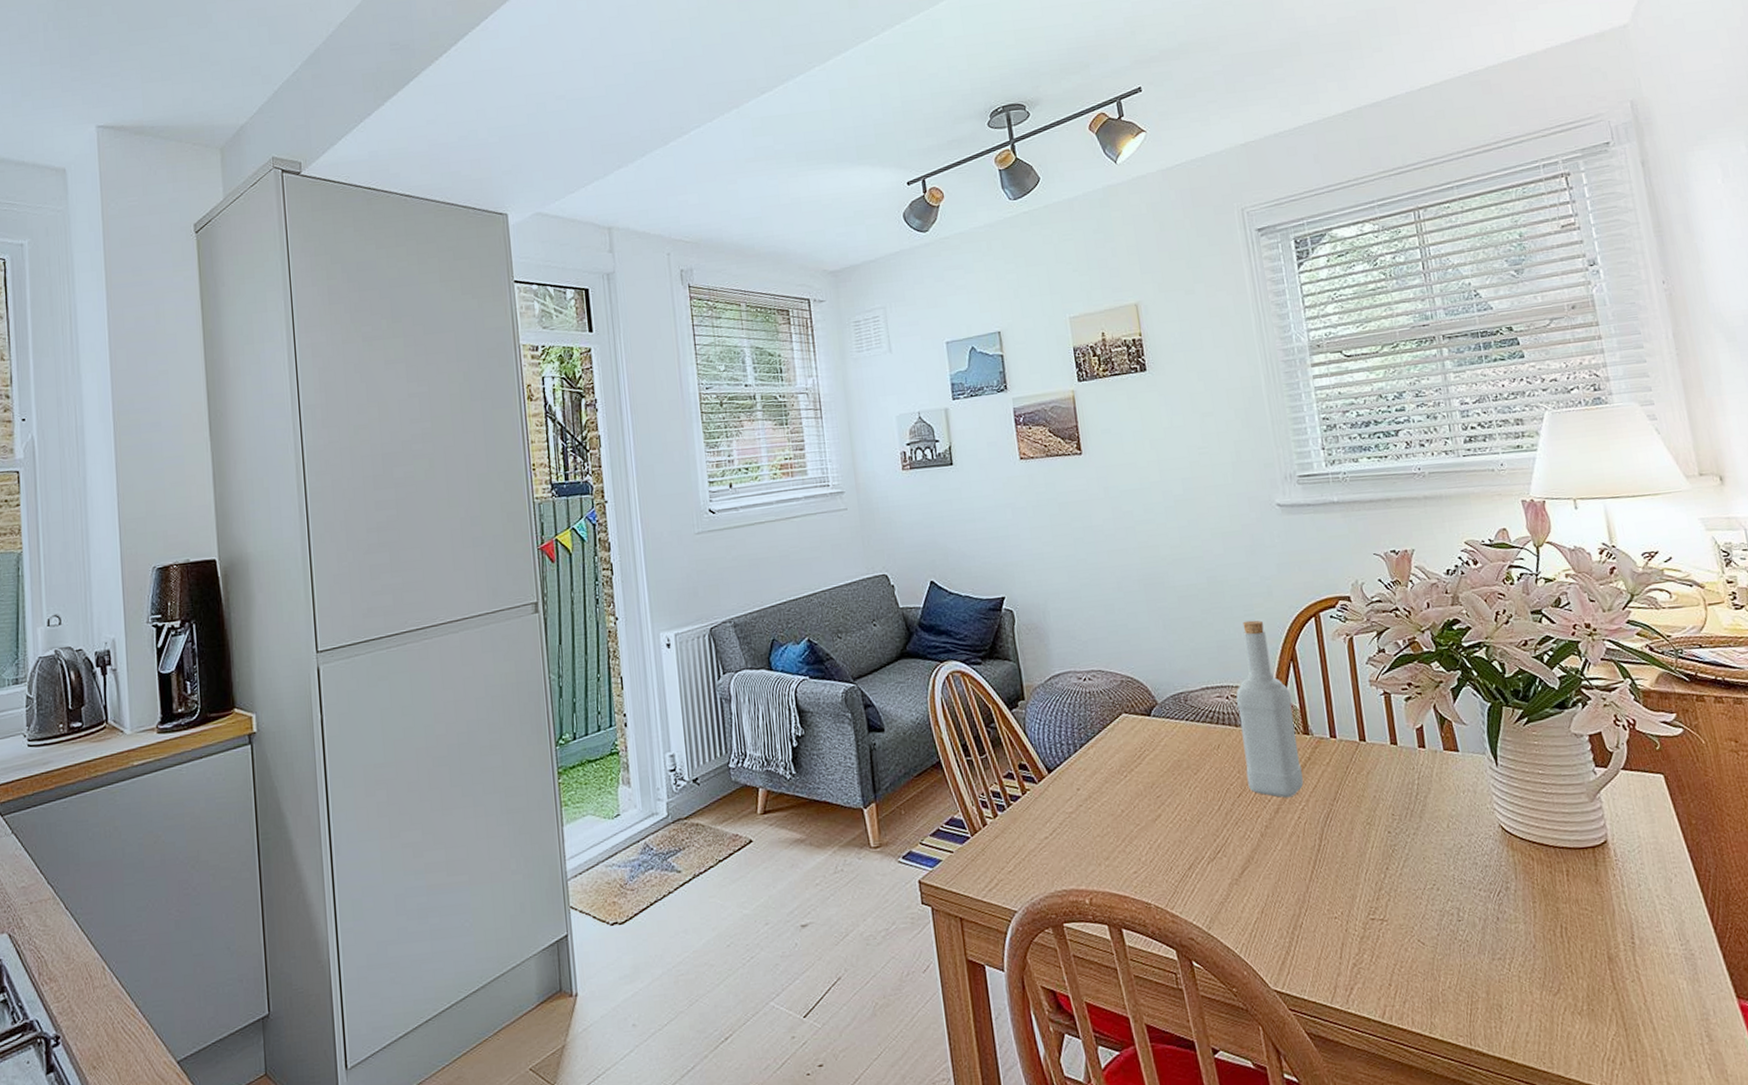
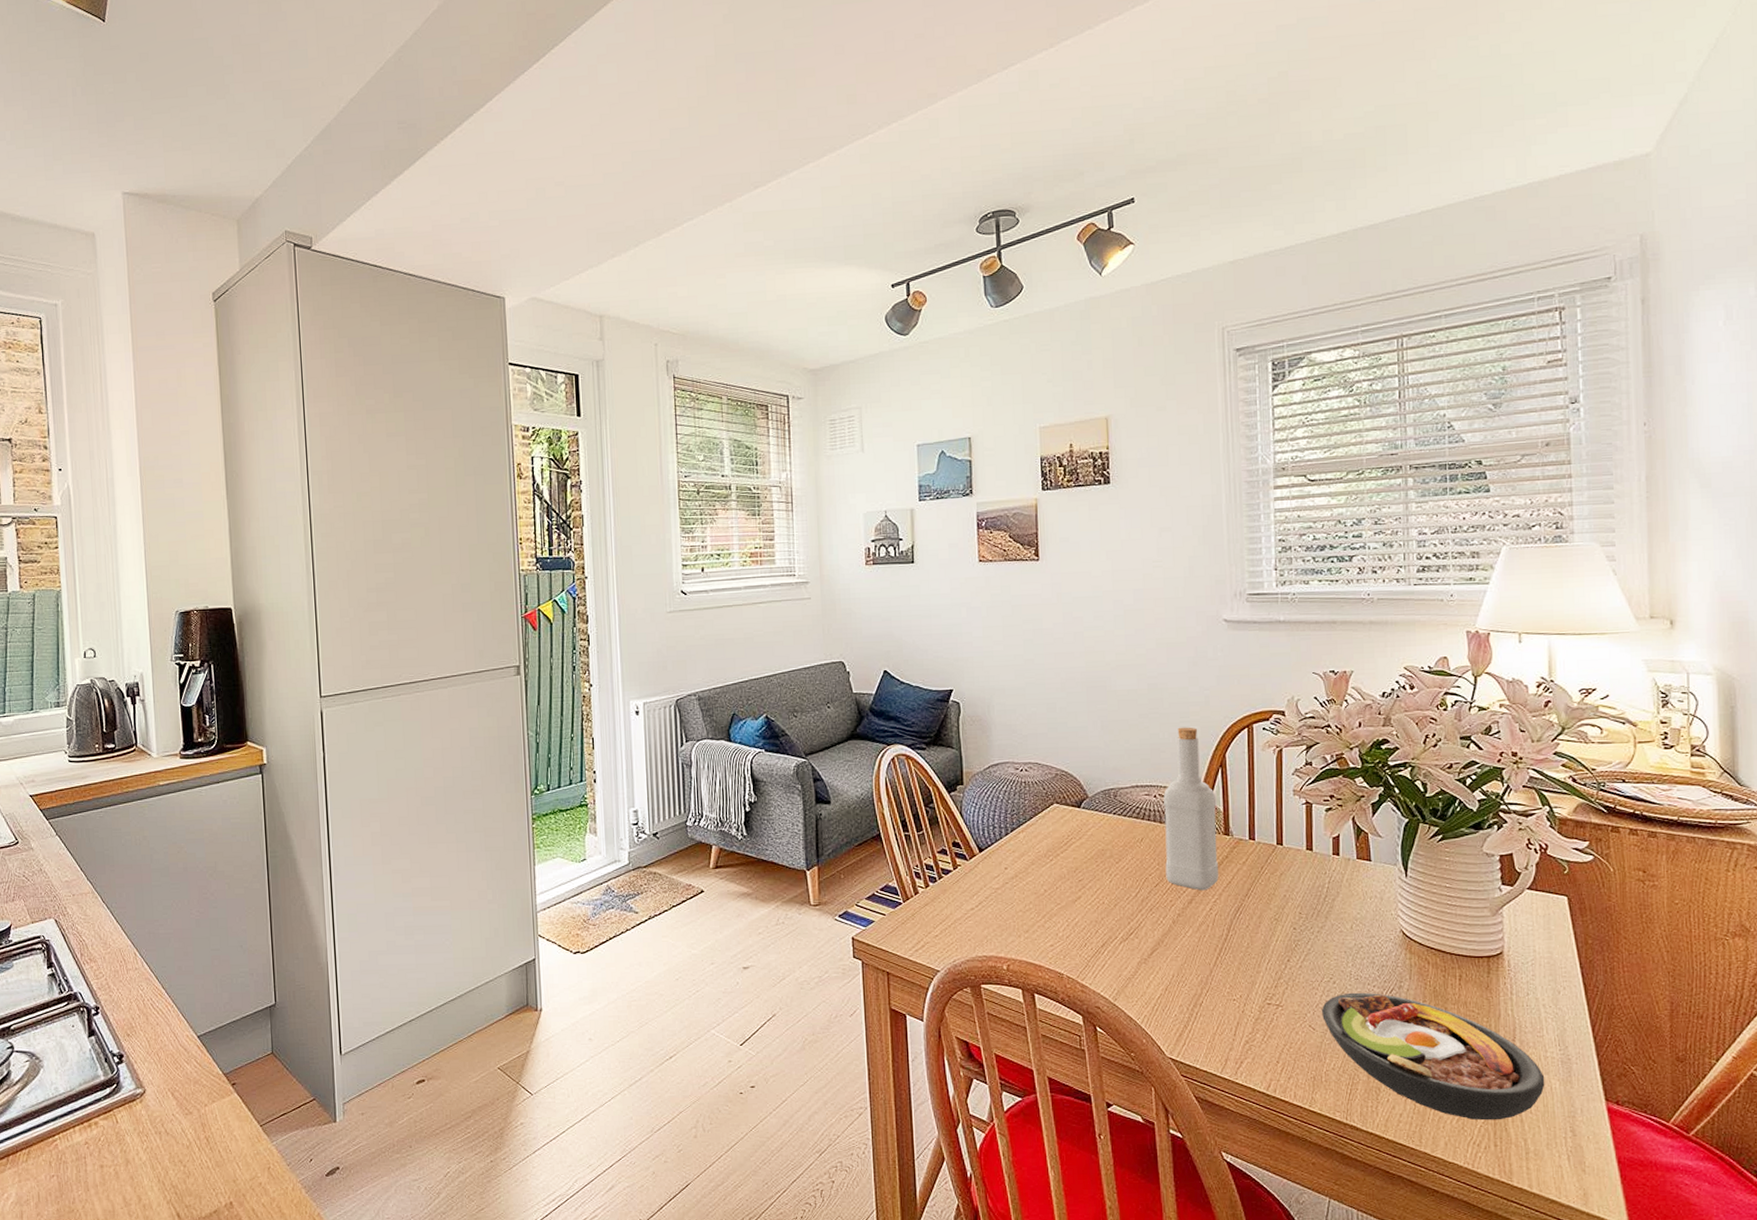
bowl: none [1429,897,1673,1033] -> present [1322,992,1545,1121]

